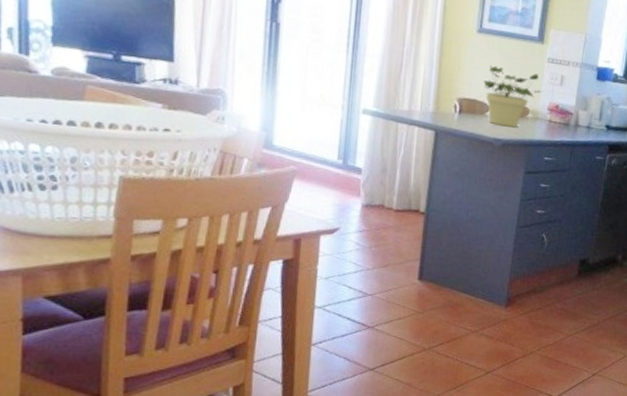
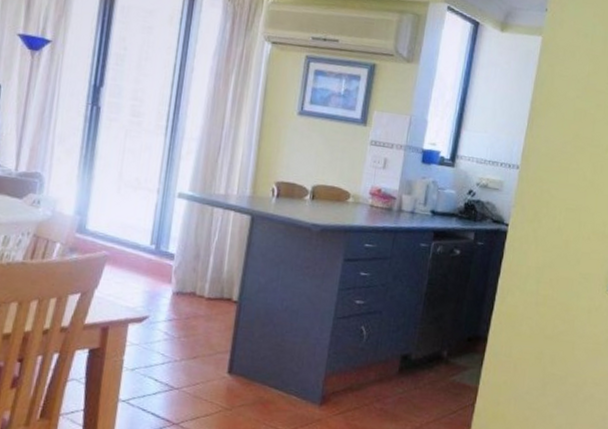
potted plant: present [483,65,543,128] -> none [303,148,365,213]

